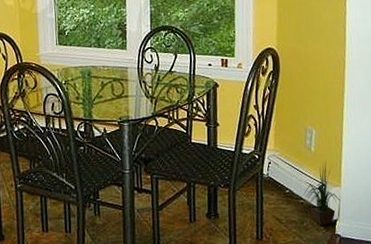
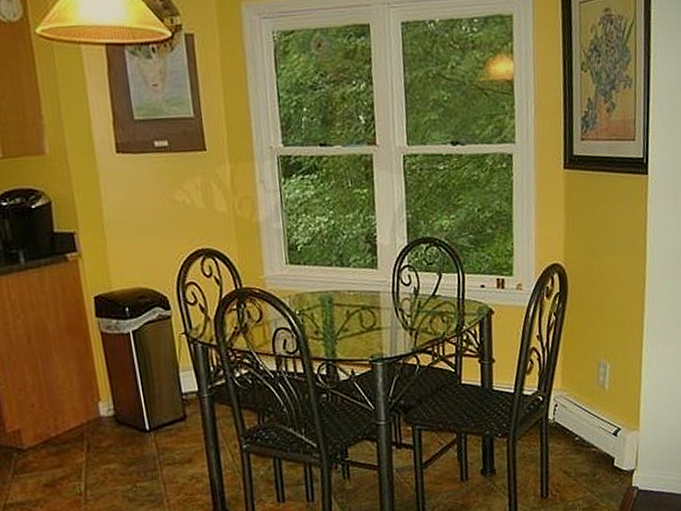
potted plant: present [303,160,340,225] -> none [596,399,638,477]

